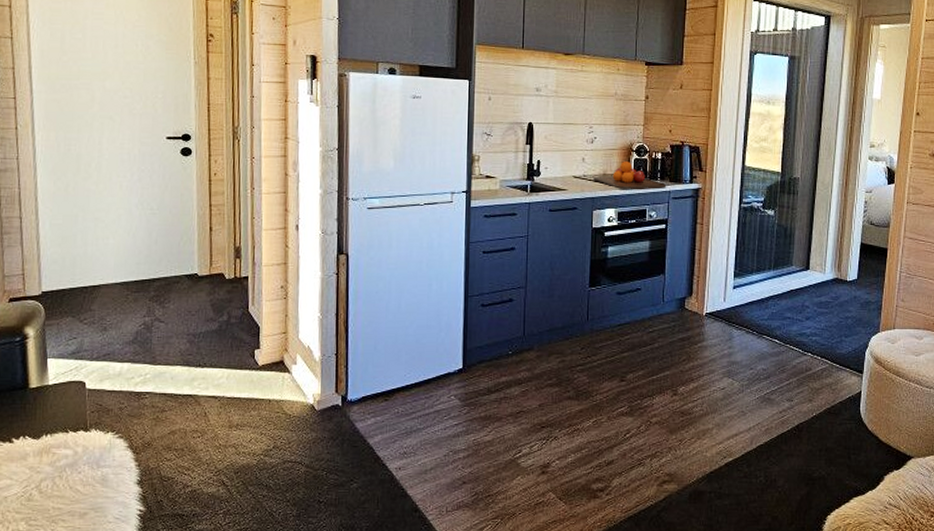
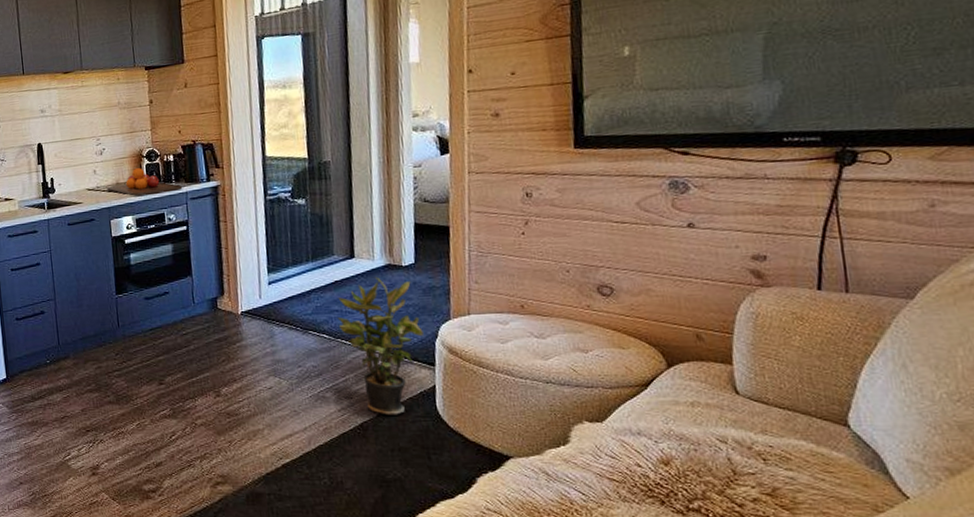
potted plant: none [788,289,857,418] -> present [337,277,424,415]

